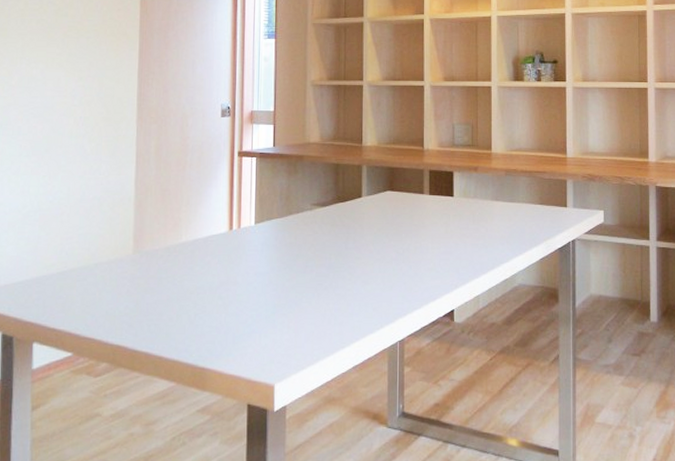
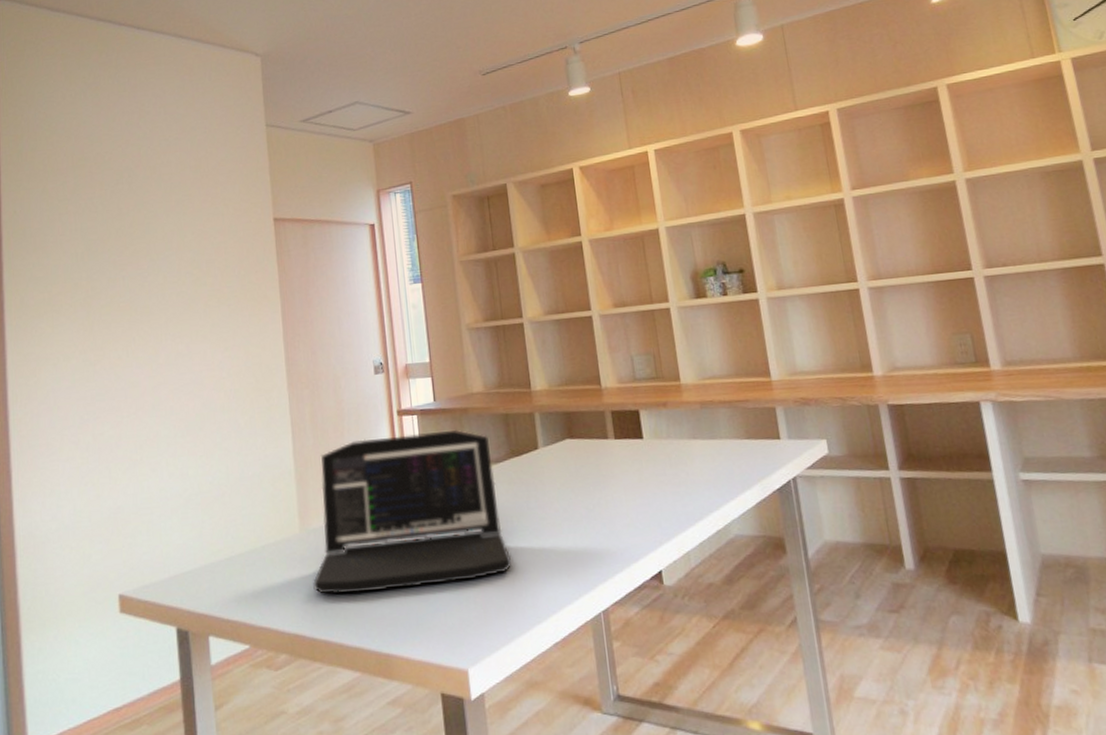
laptop: none [140,173,325,312] -> present [313,429,512,594]

